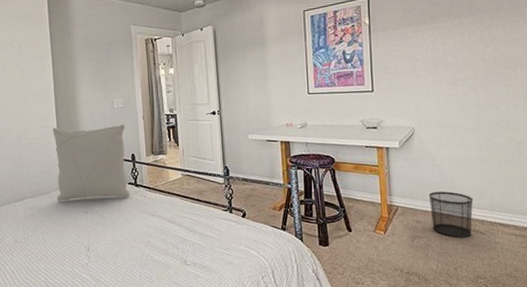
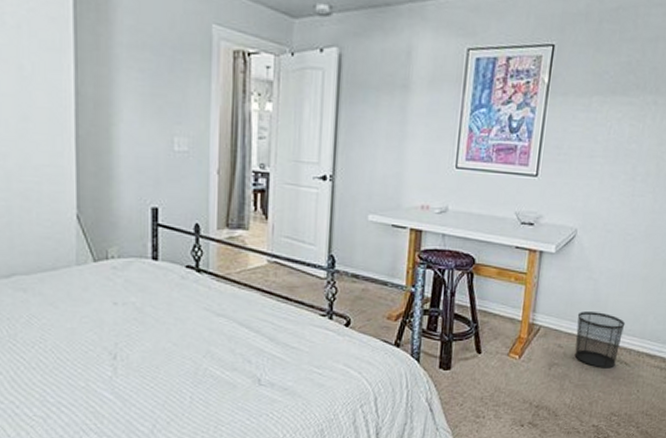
pillow: present [52,124,131,201] -> none [68,169,188,287]

